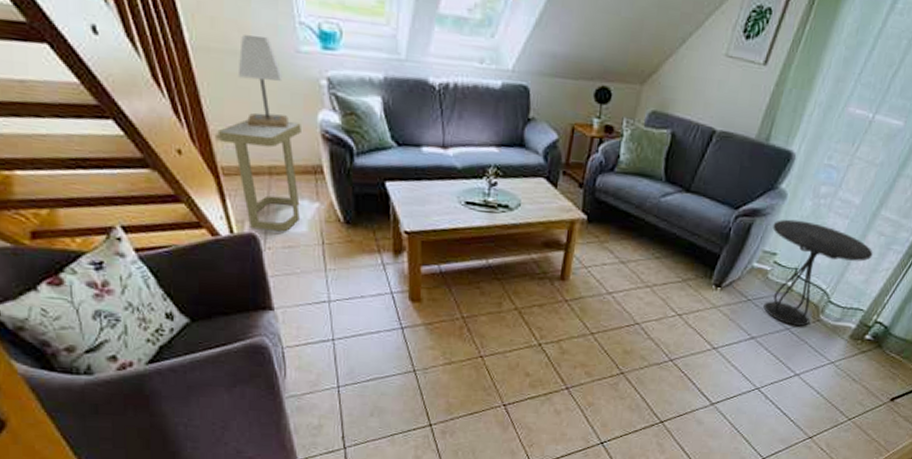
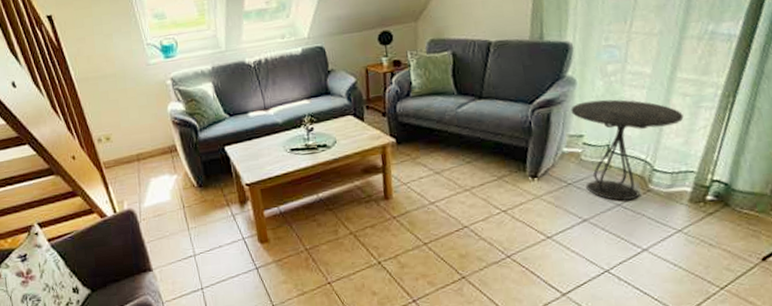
side table: present [217,119,301,232] -> none [98,116,164,207]
lamp: present [237,35,288,129] -> none [108,60,148,127]

